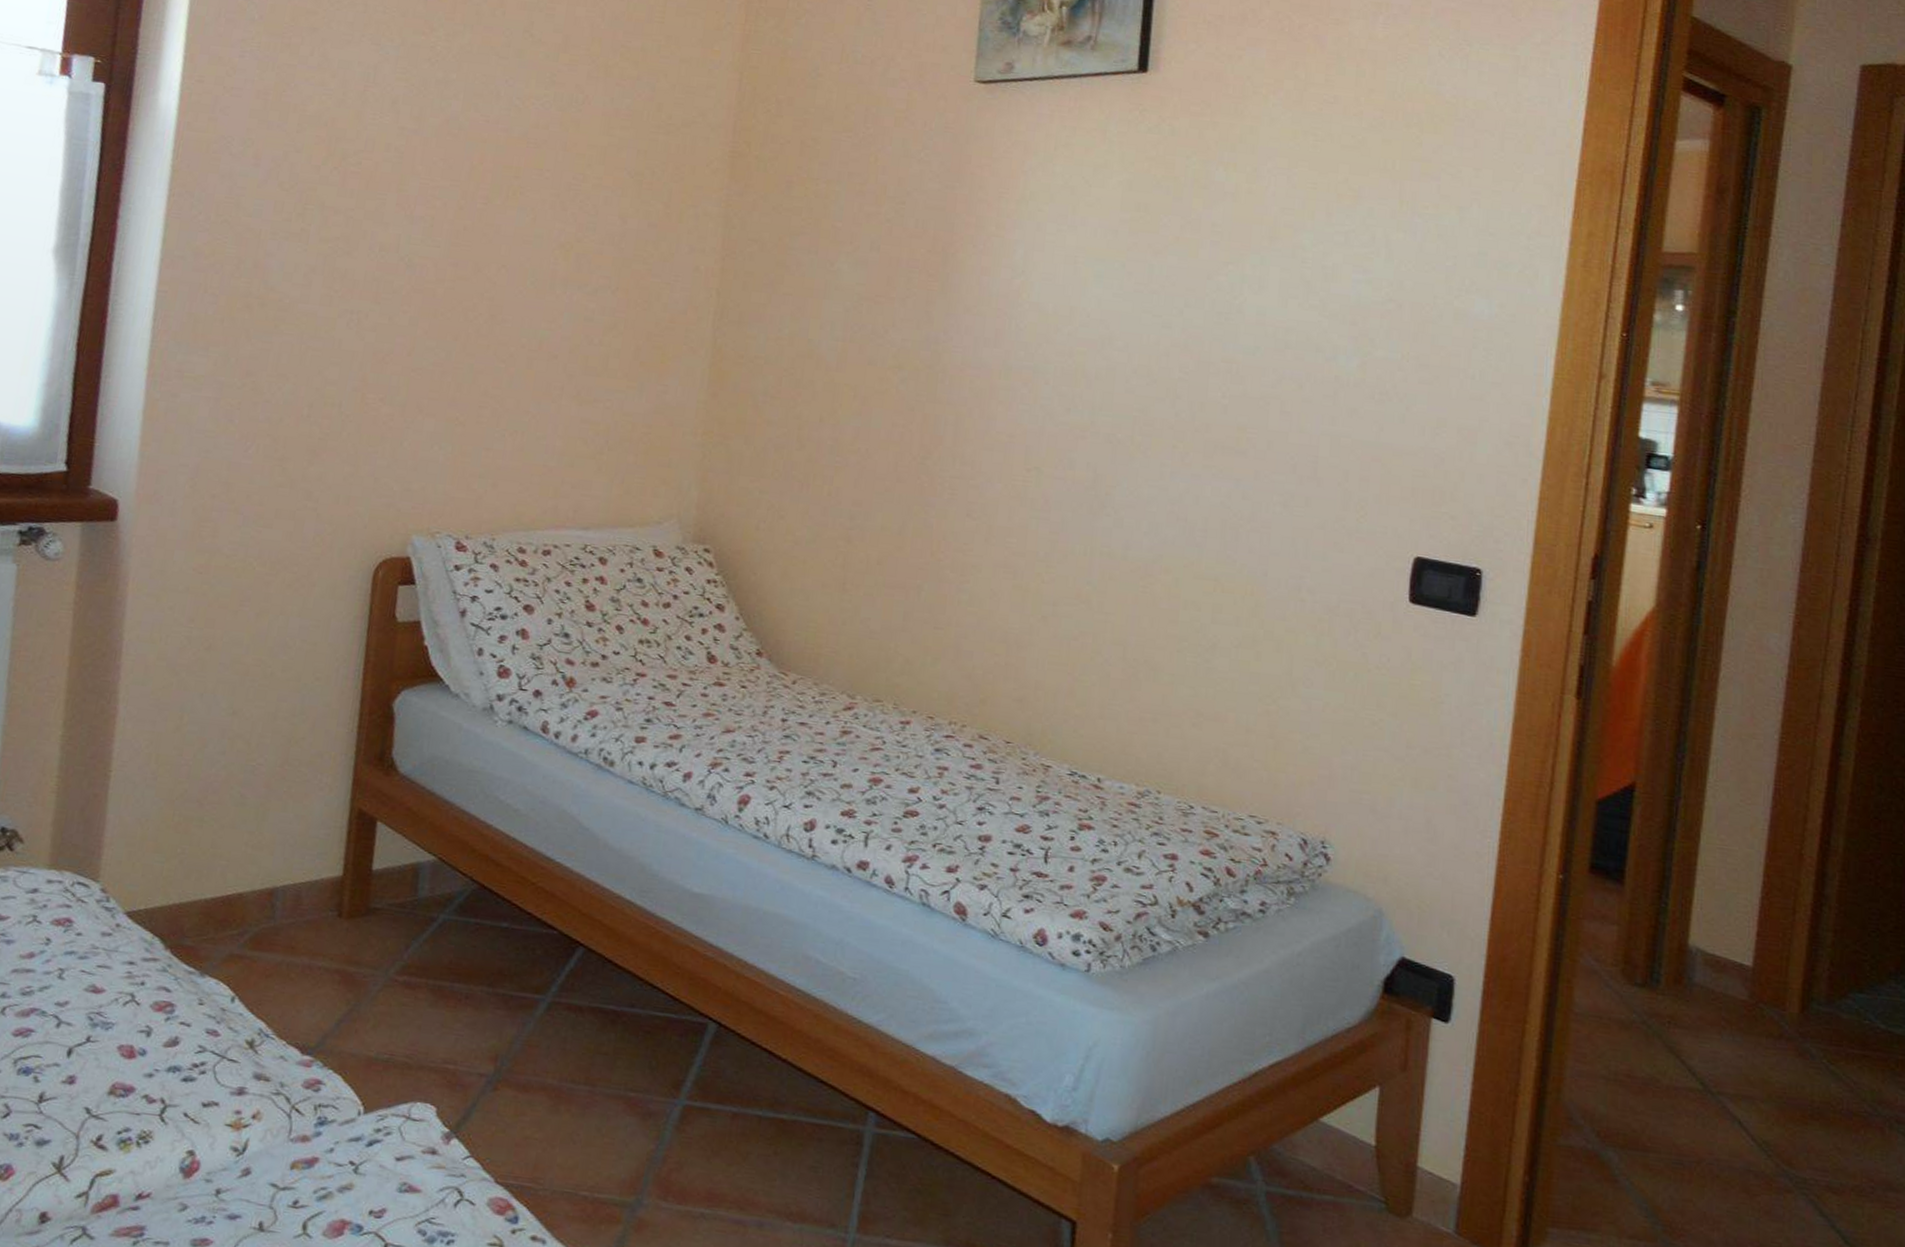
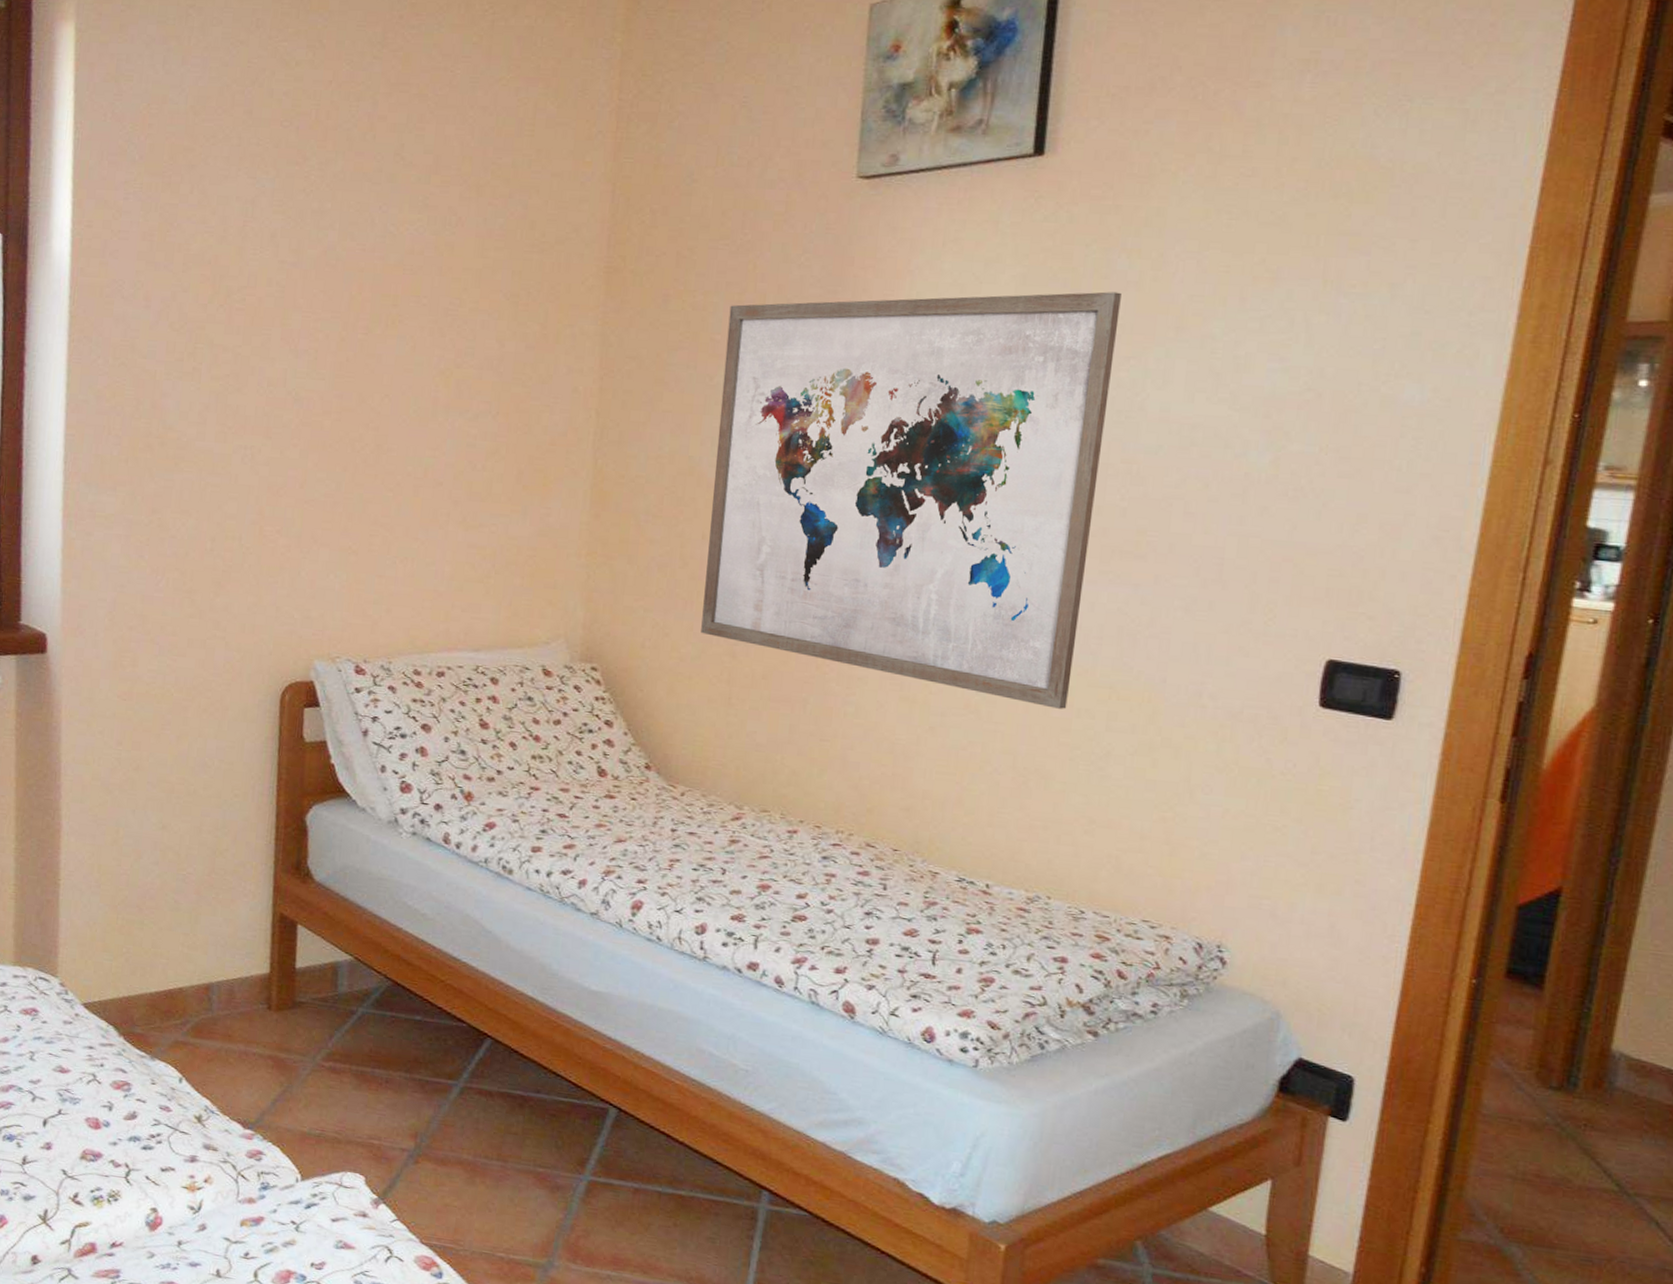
wall art: none [816,194,1220,601] -> present [701,291,1122,709]

